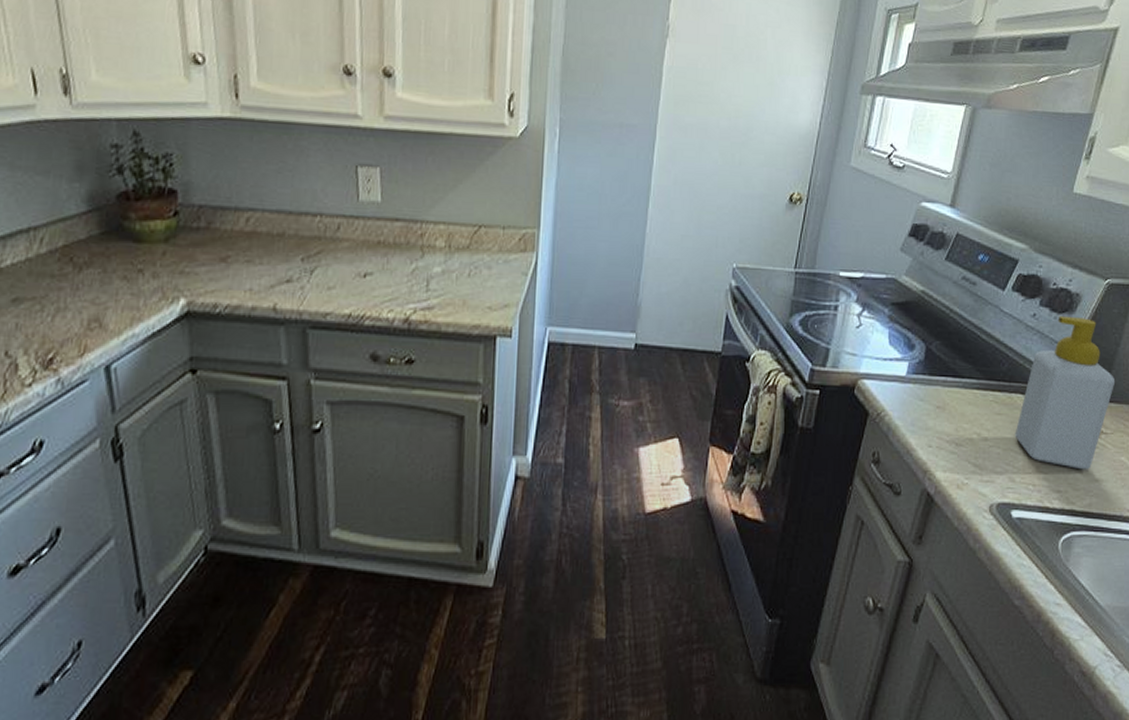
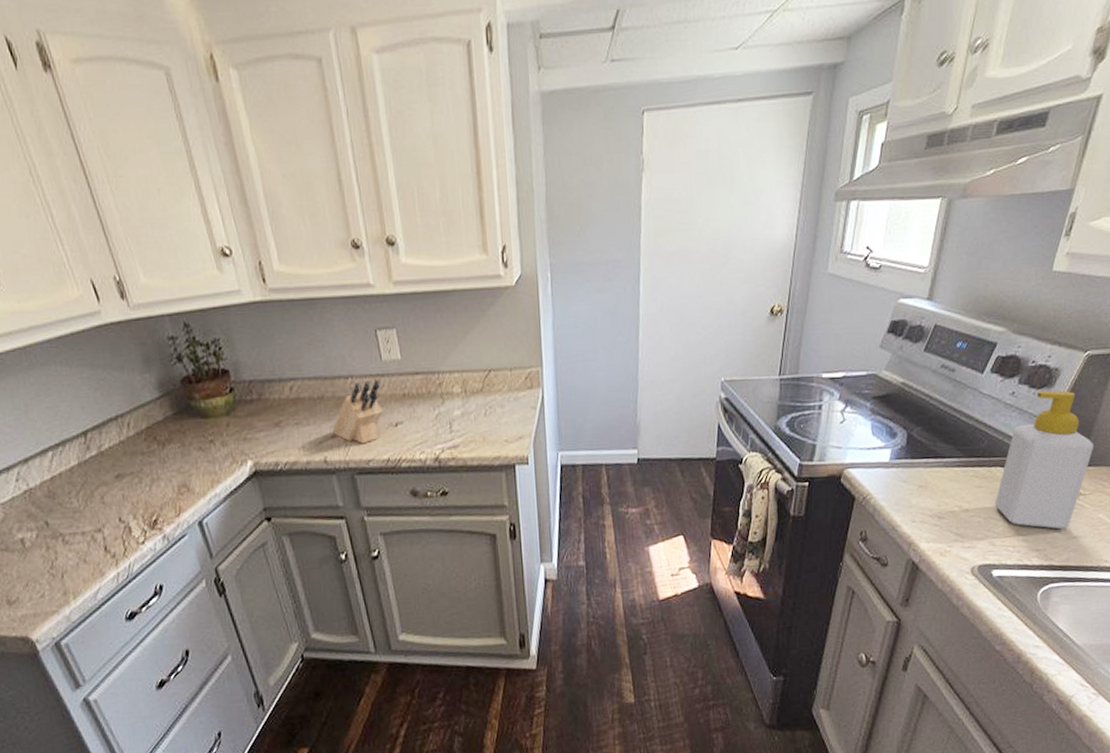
knife block: none [288,221,354,294] -> present [332,380,383,444]

